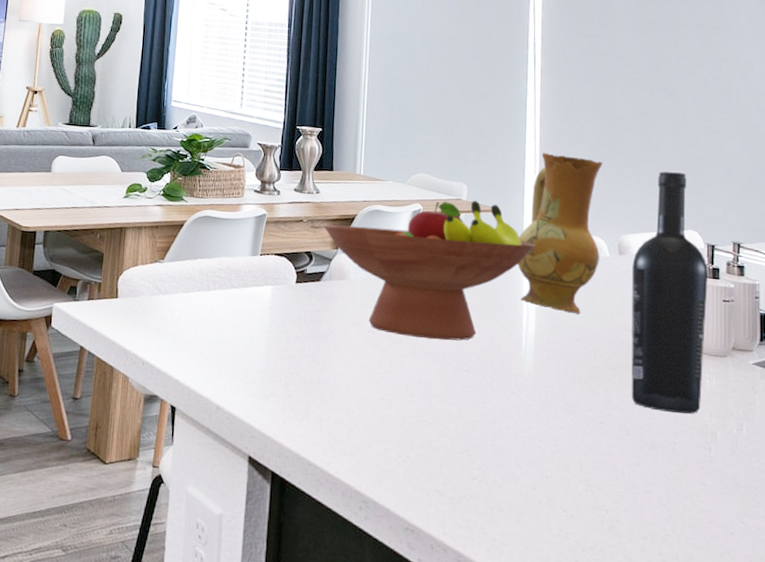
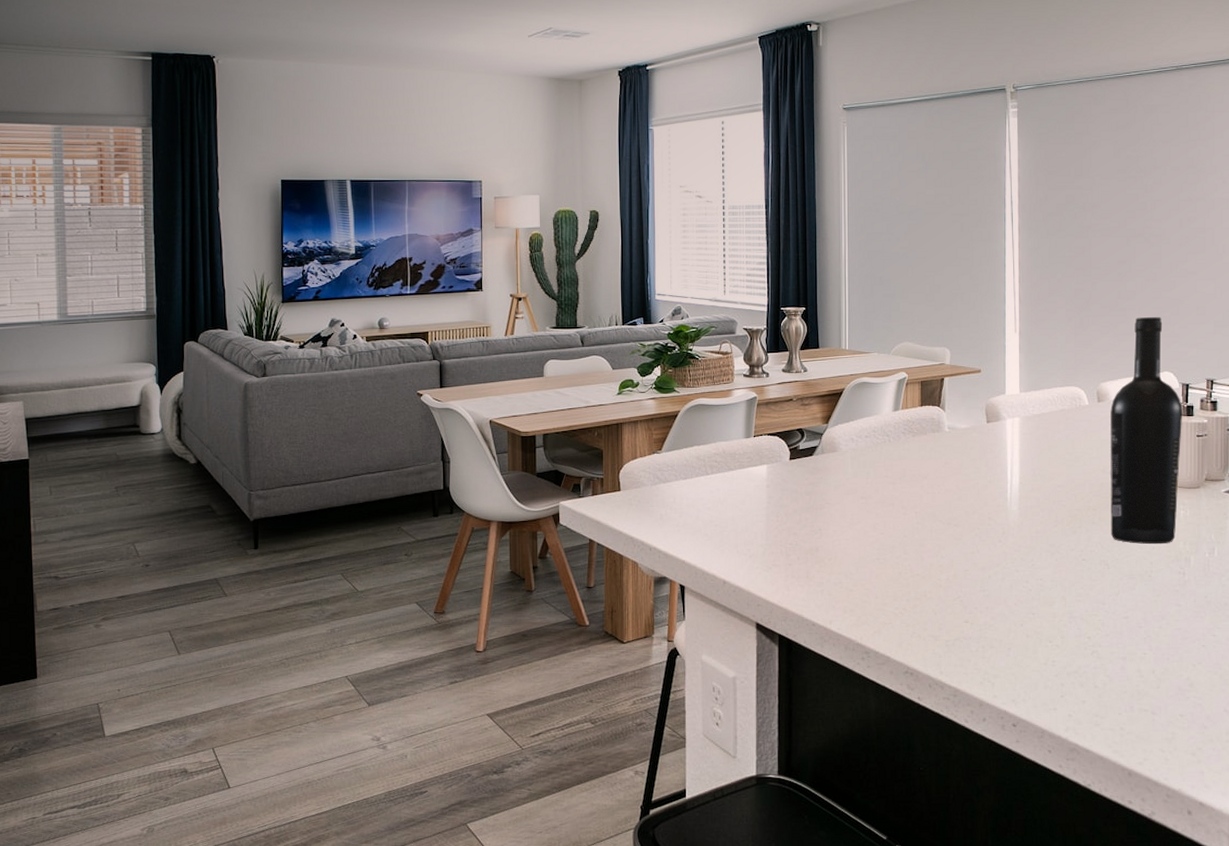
fruit bowl: present [323,201,536,341] -> none [812,364,1018,500]
ceramic jug: present [517,153,603,315] -> none [1001,310,1081,463]

